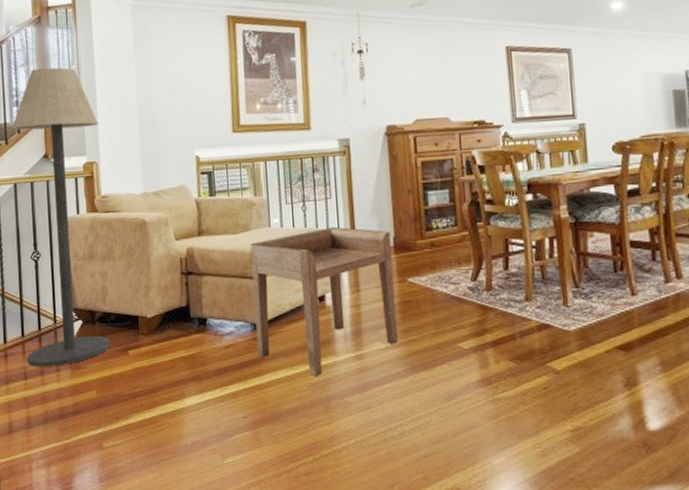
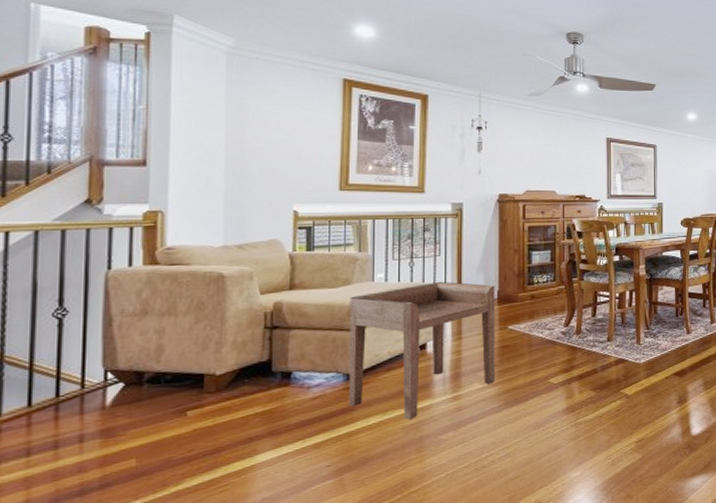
floor lamp: present [12,67,111,367] -> none [32,104,170,441]

